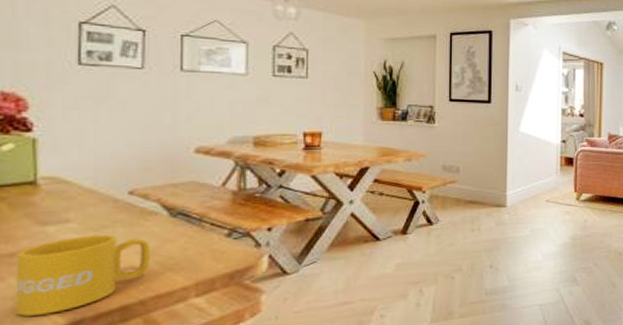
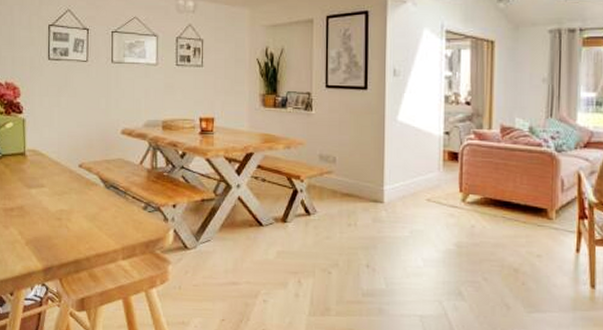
mug: present [15,235,149,317] -> none [14,199,92,259]

